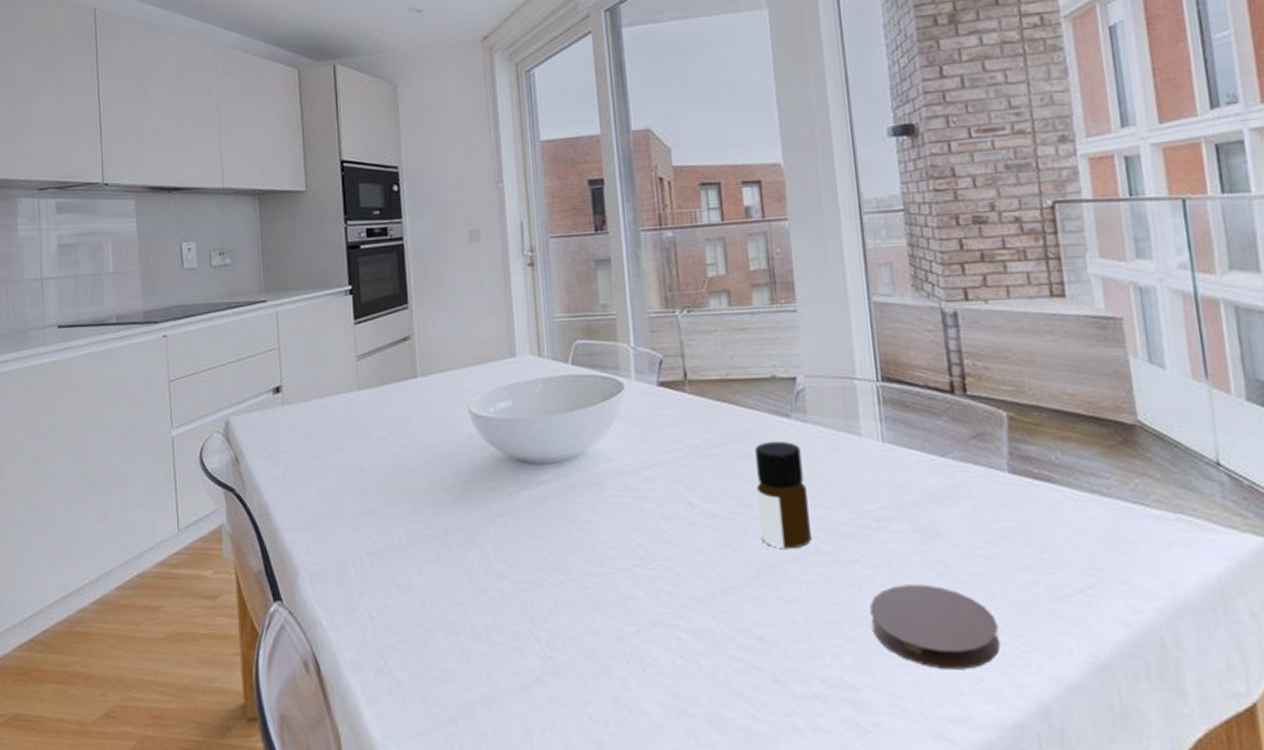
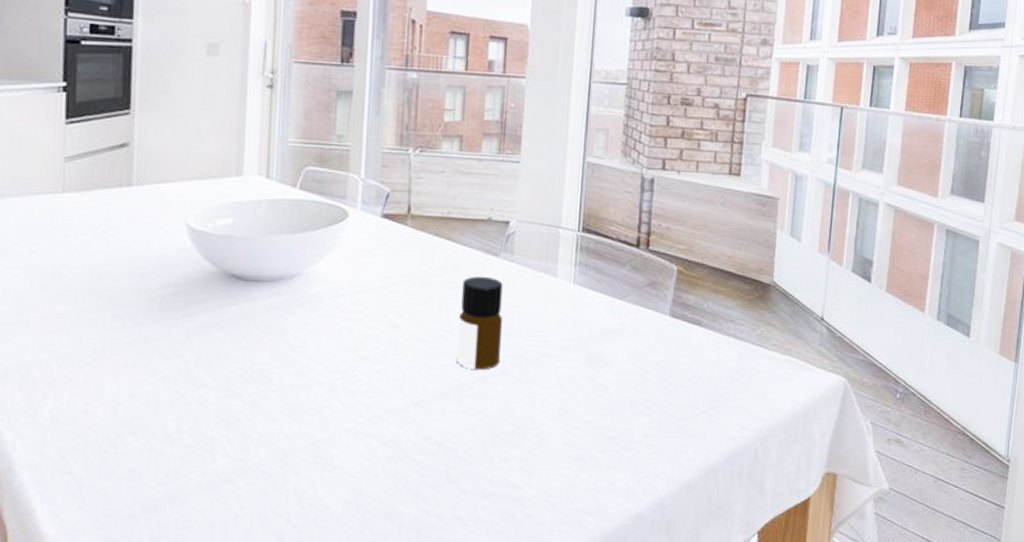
coaster: present [869,584,1001,670] -> none [538,403,639,472]

